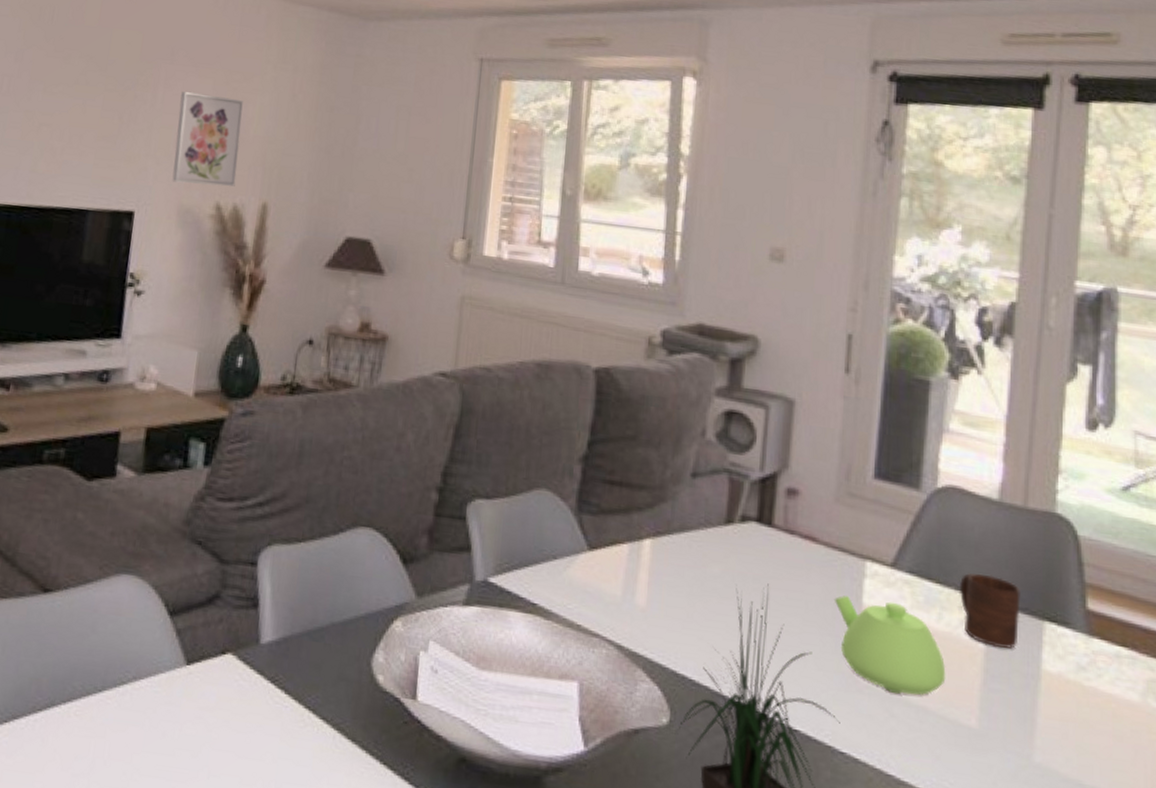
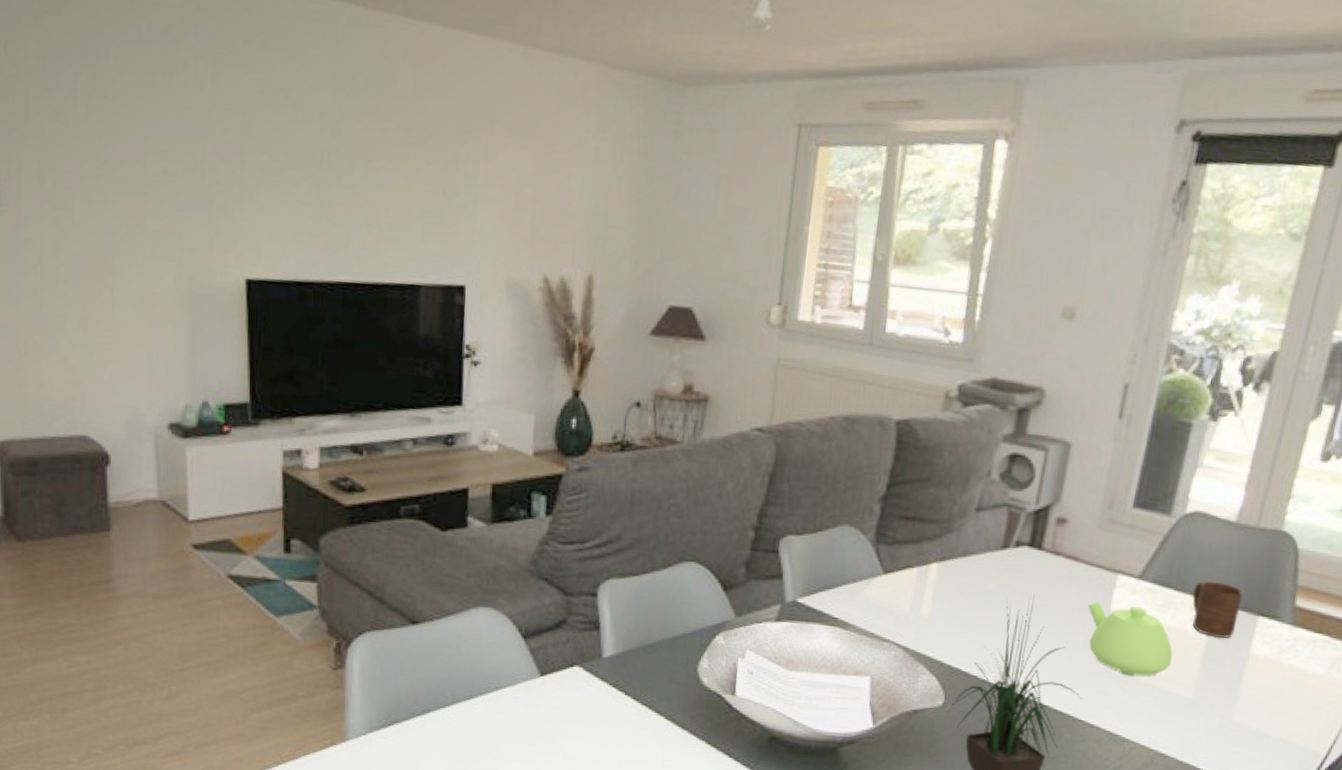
wall art: present [172,91,243,186] -> none [500,164,565,259]

